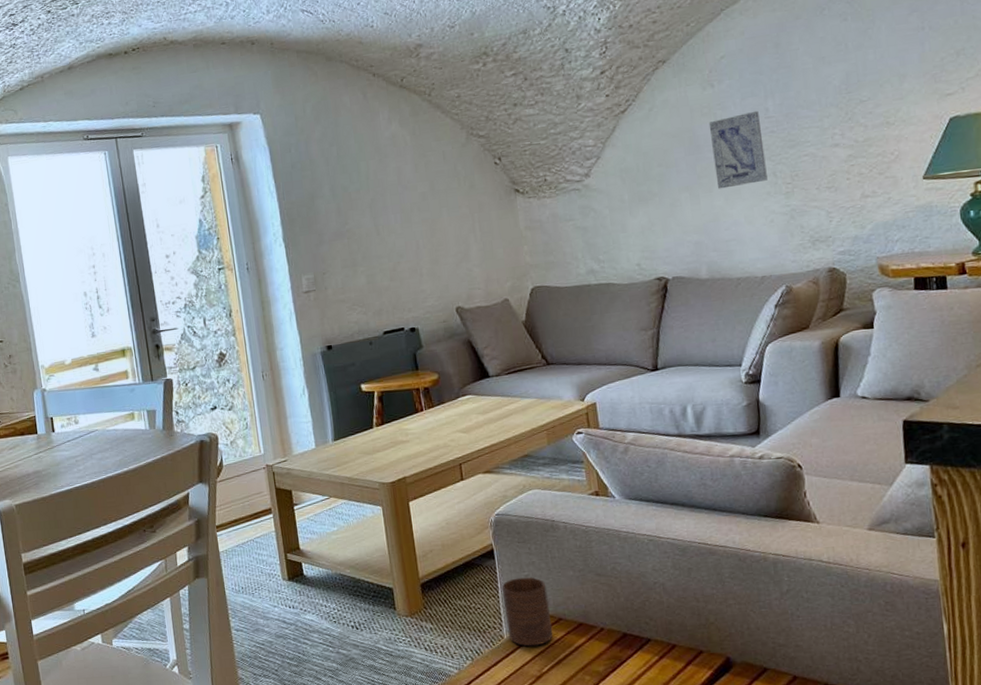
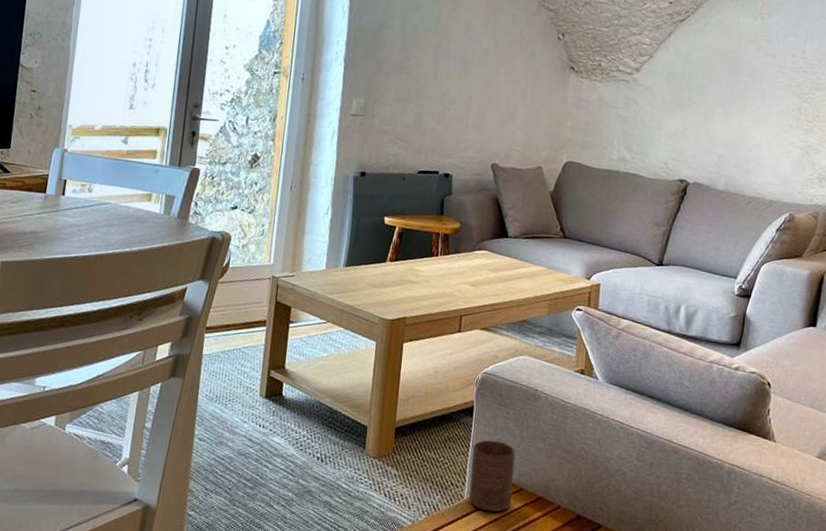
wall art: present [708,110,768,189] -> none [748,49,797,114]

